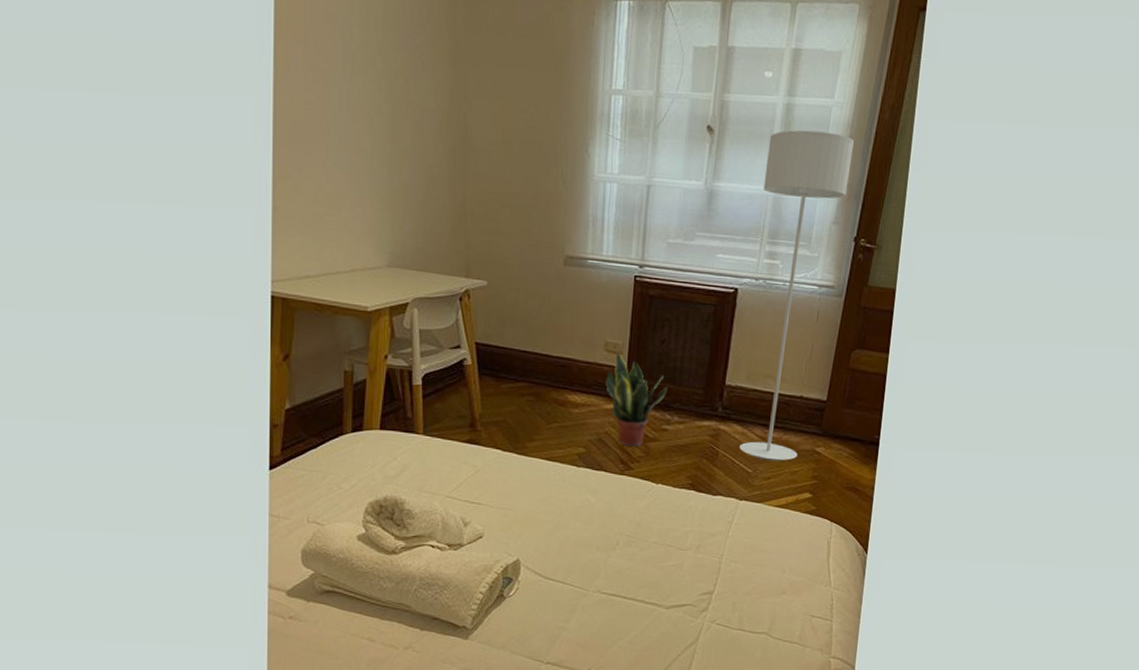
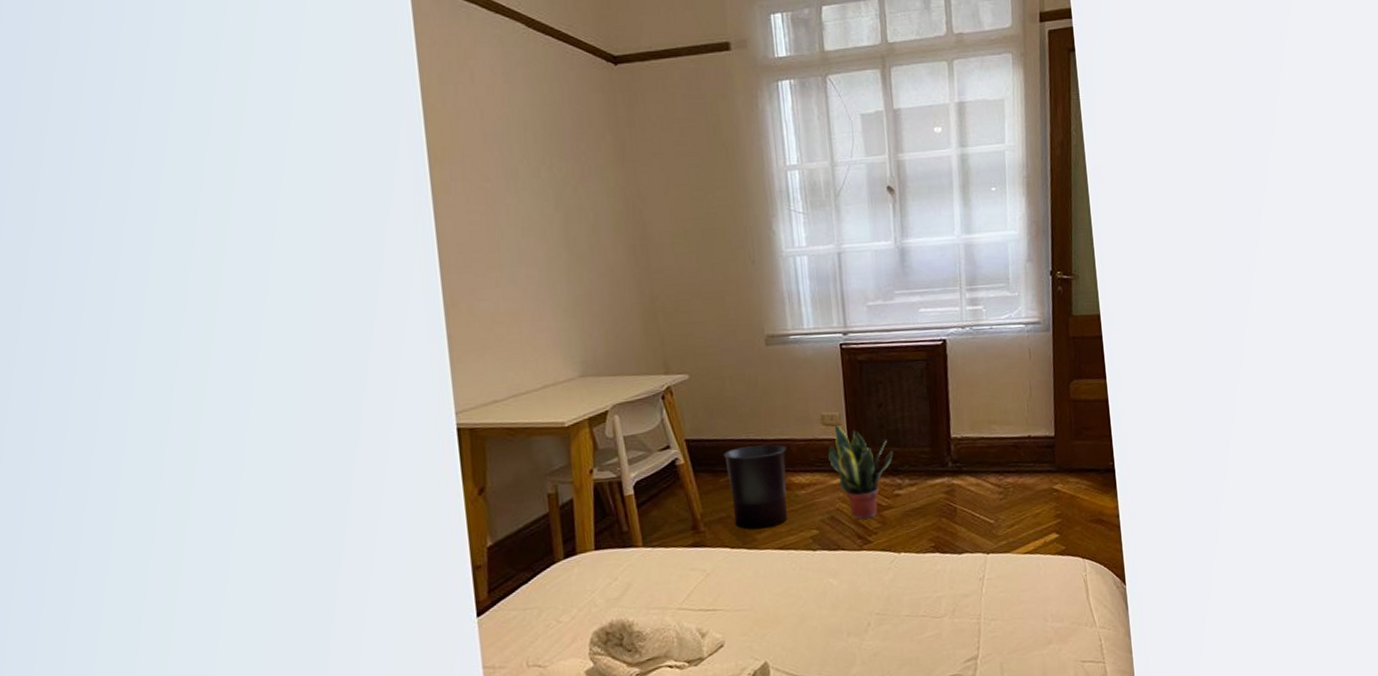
waste bin: none [509,359,568,439] -> present [724,444,788,530]
floor lamp: present [740,130,854,462] -> none [949,175,1037,508]

